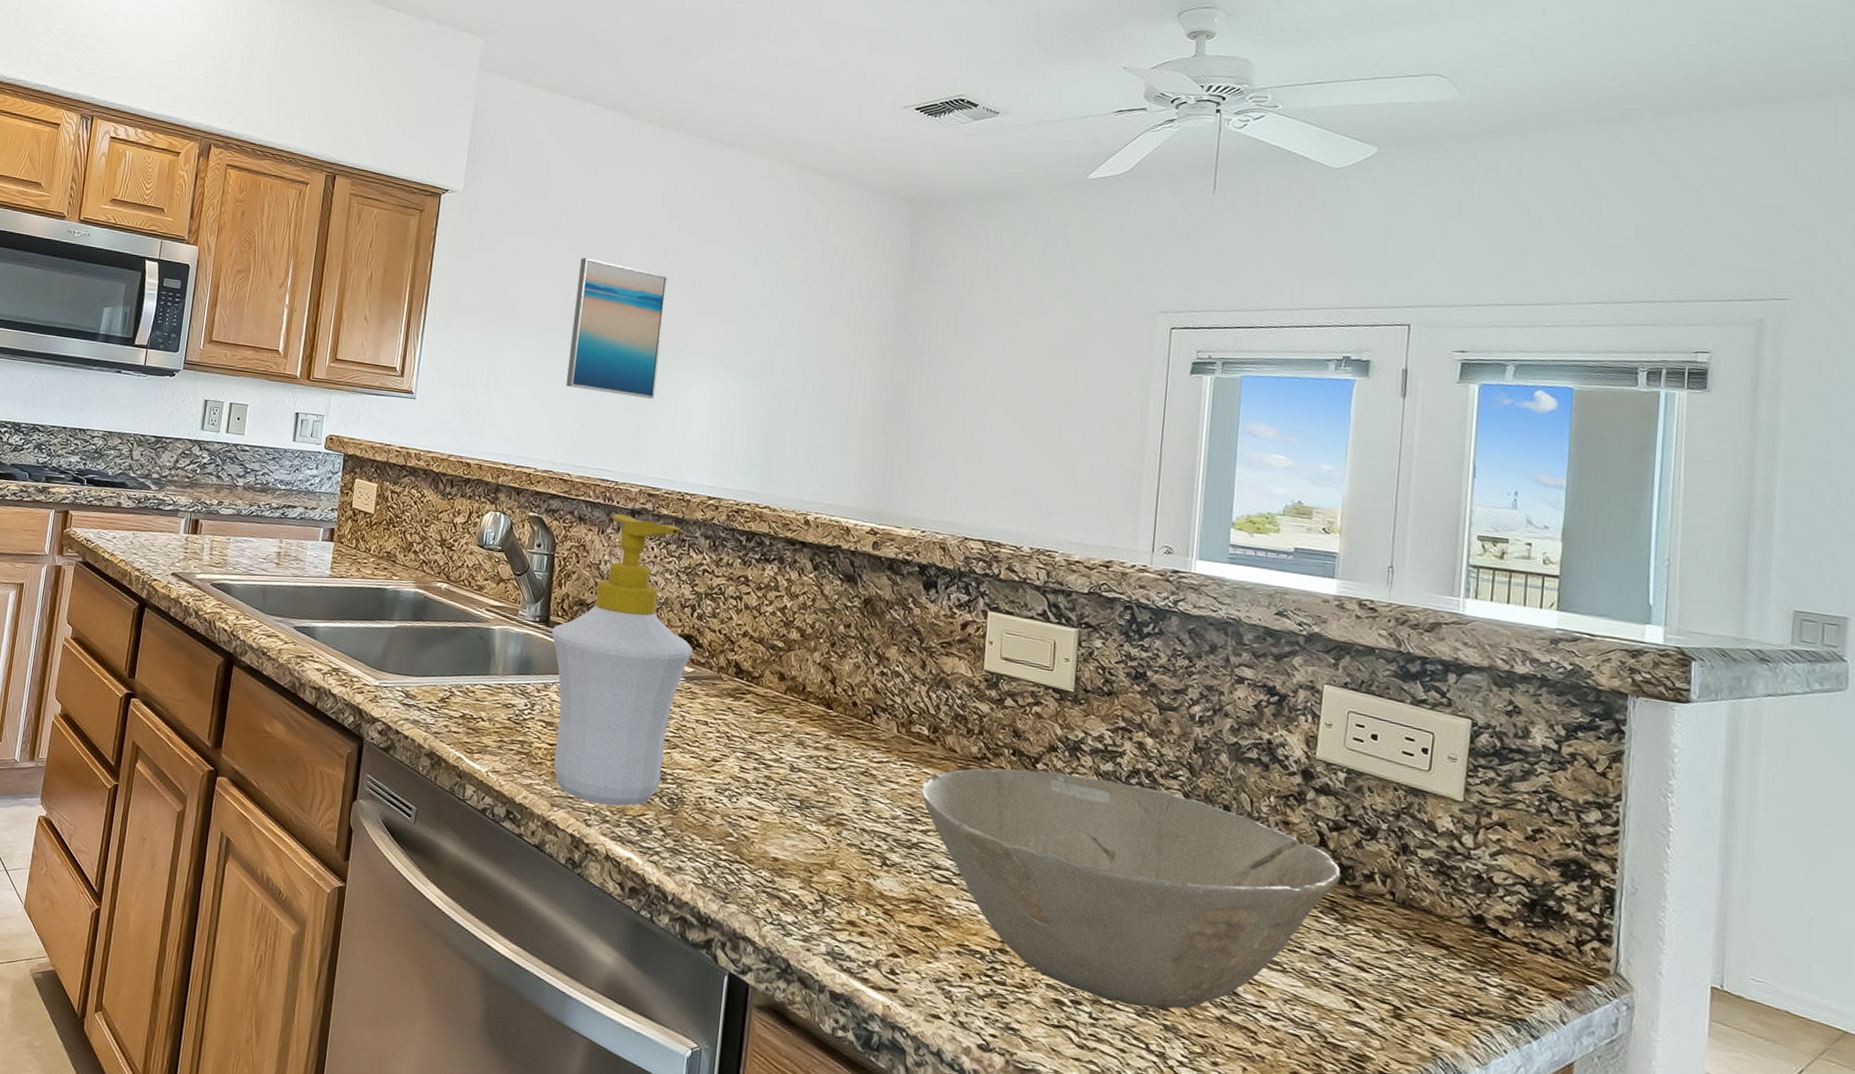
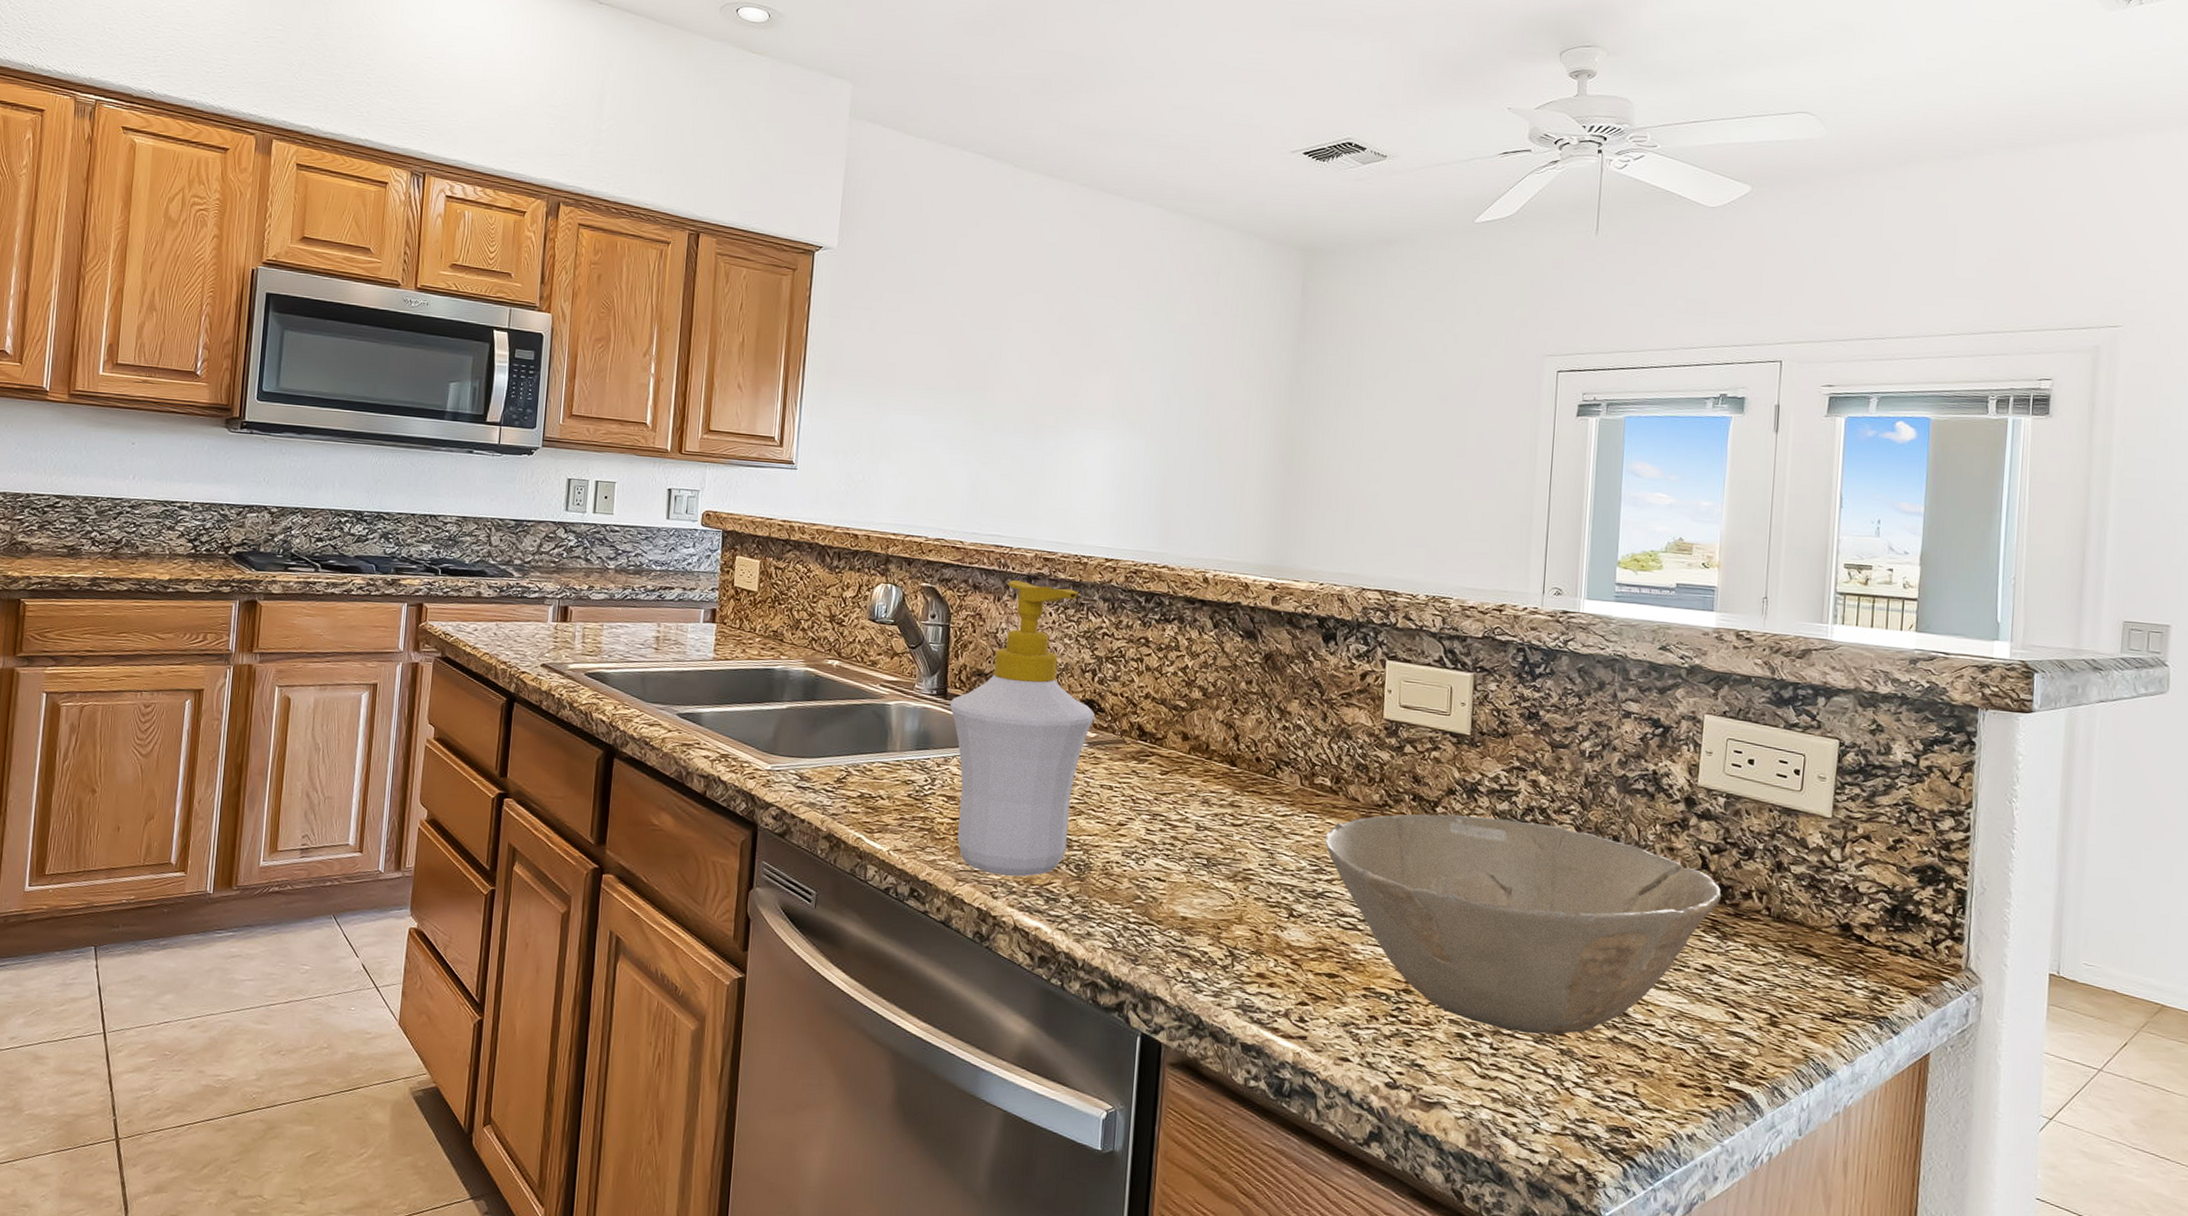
wall art: present [566,257,668,399] -> none [955,315,1057,461]

